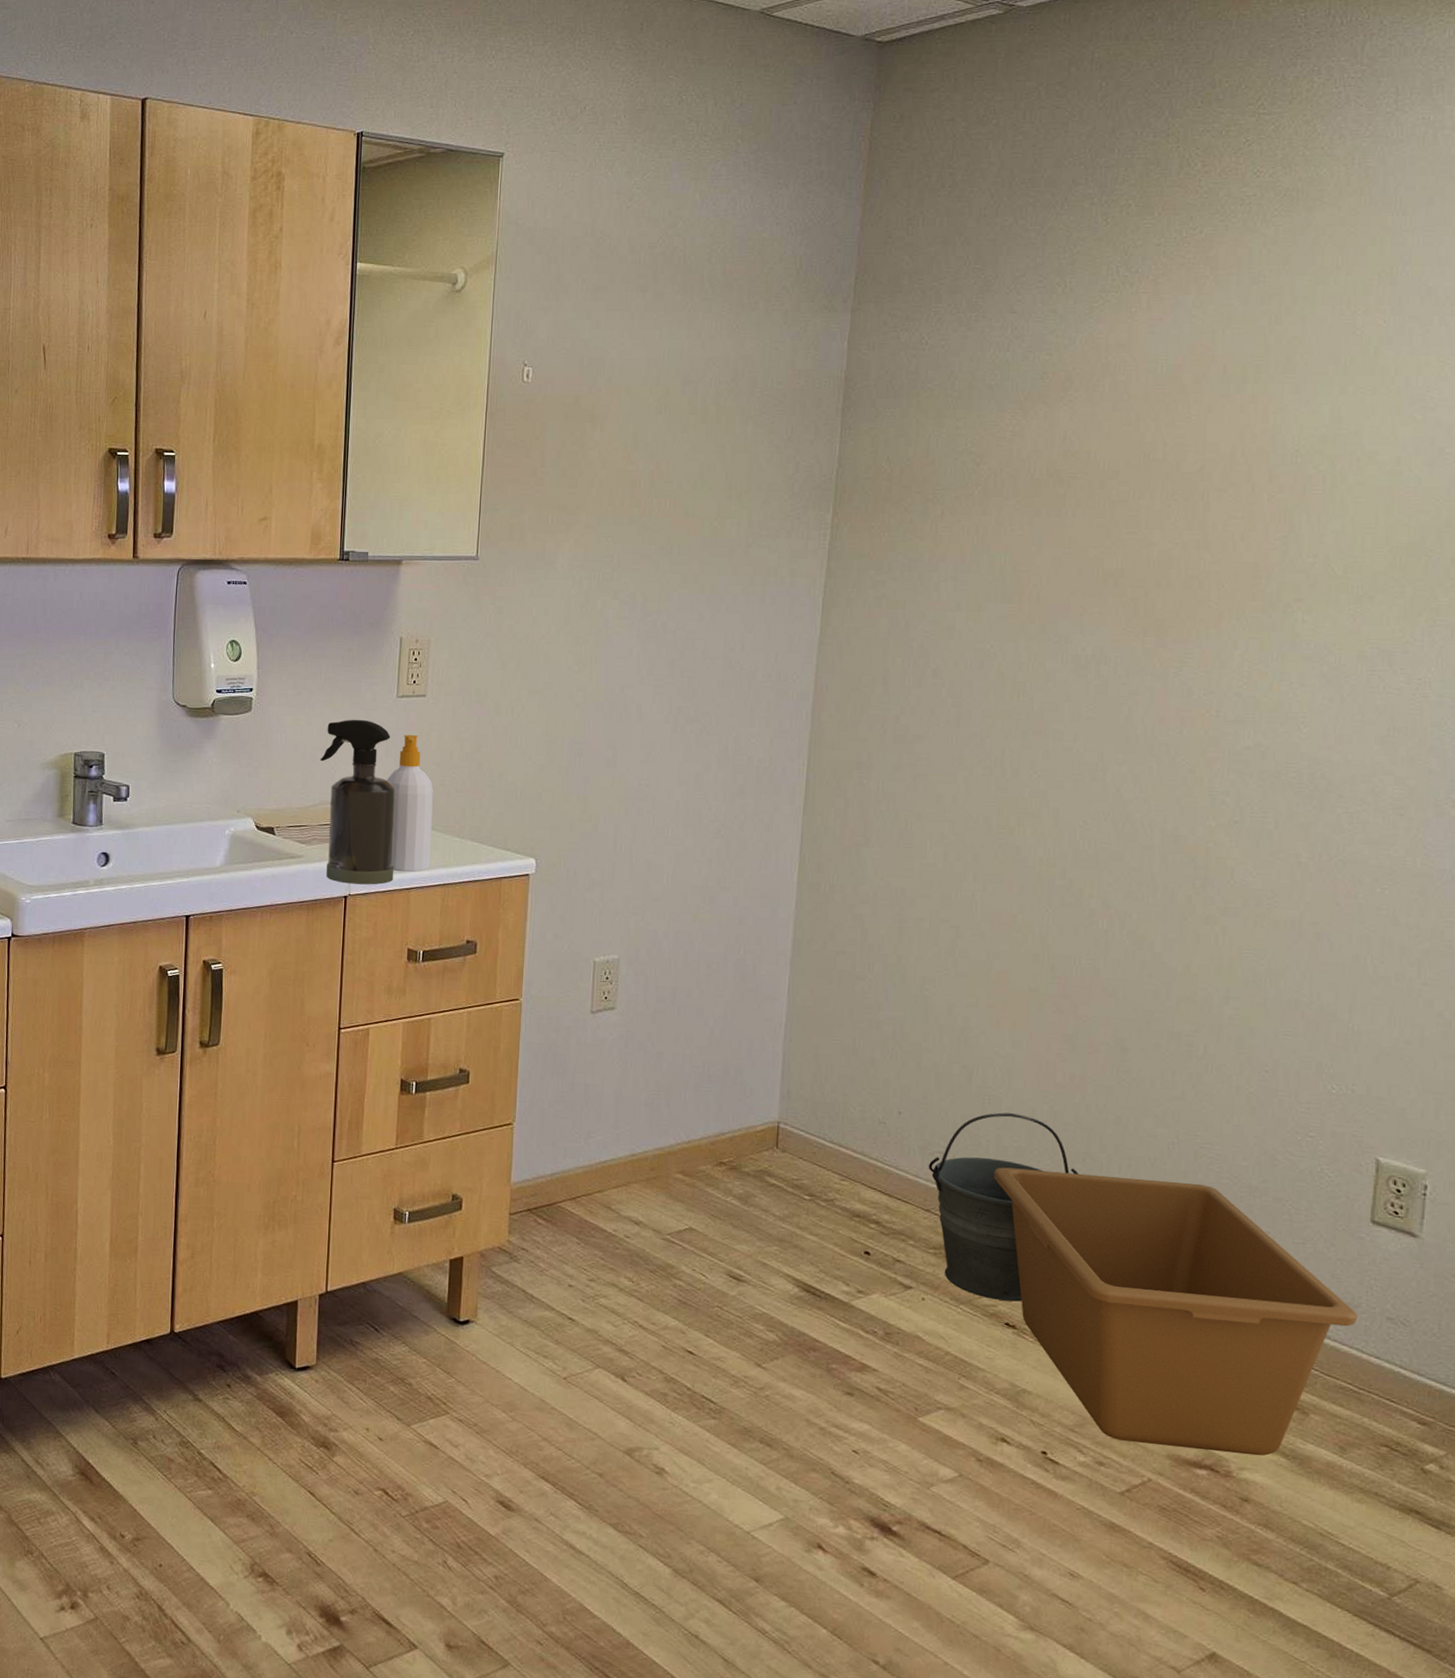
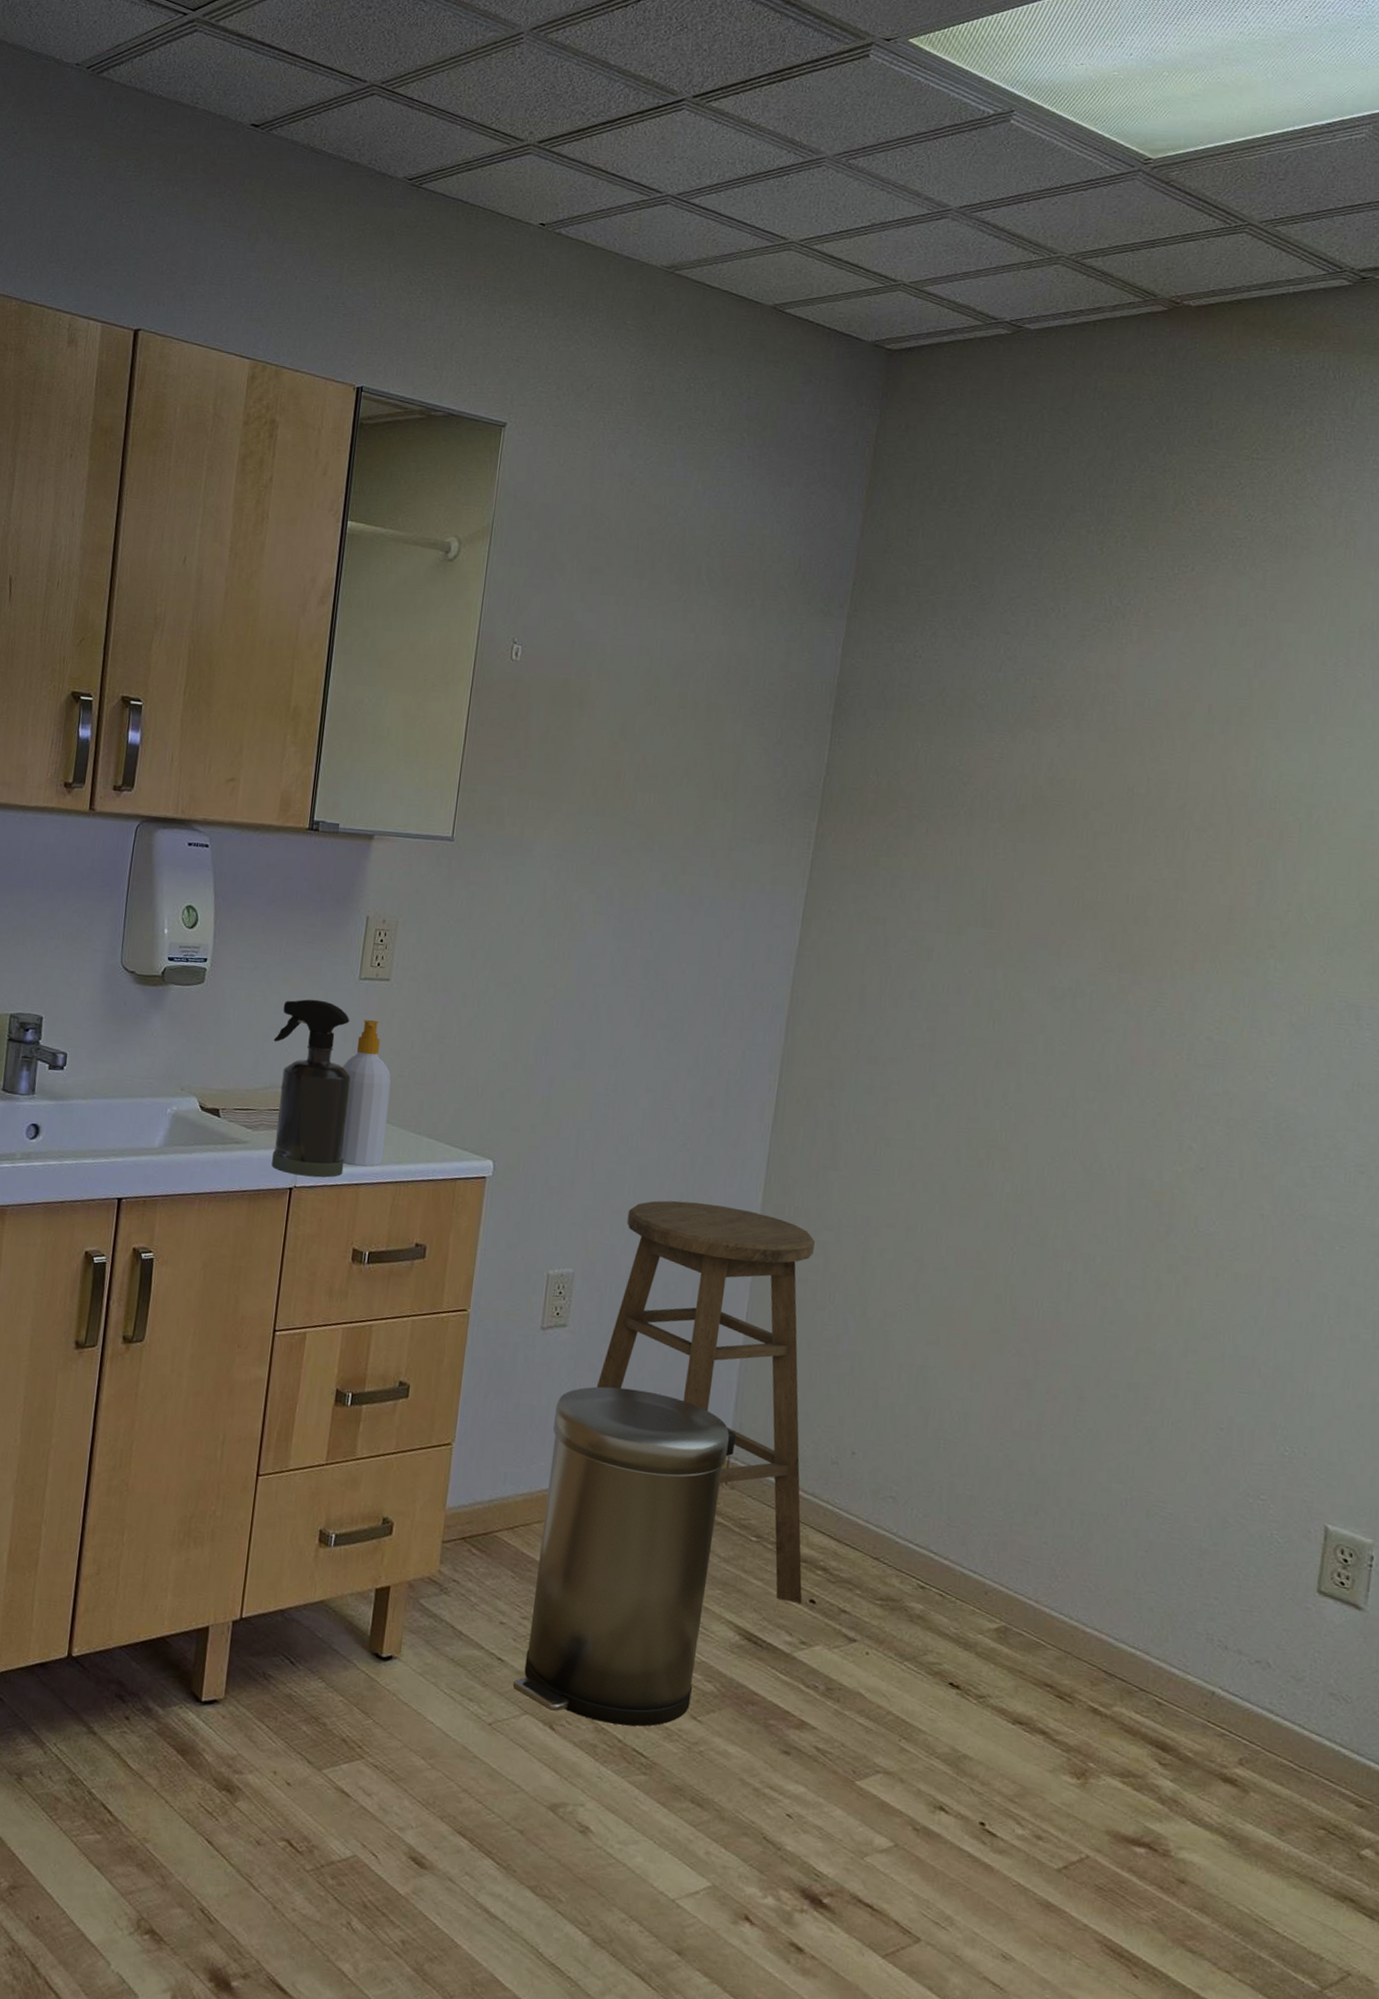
pedal bin: none [584,1063,785,1375] -> present [512,1386,737,1726]
bar stool: none [647,885,857,1255] -> present [596,1200,815,1603]
bucket: present [928,1112,1079,1302] -> none [879,1458,1031,1661]
storage bin: present [994,1167,1358,1456] -> none [945,1516,1301,1835]

